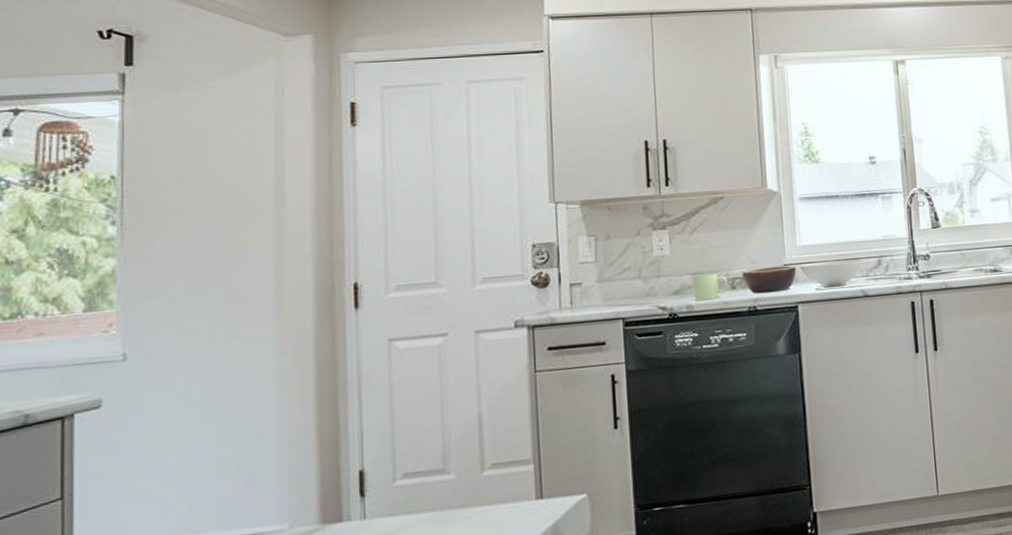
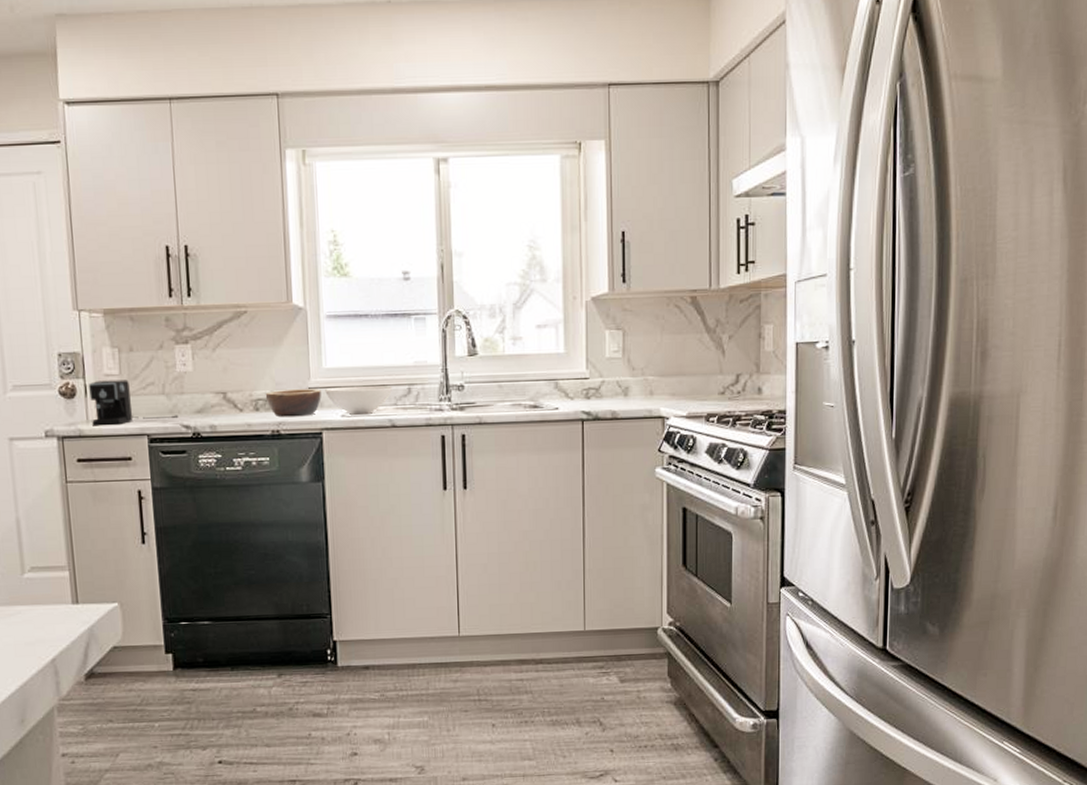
coffee maker: none [562,266,655,314] -> present [88,380,179,427]
mug: present [691,272,728,301] -> none [214,392,251,421]

